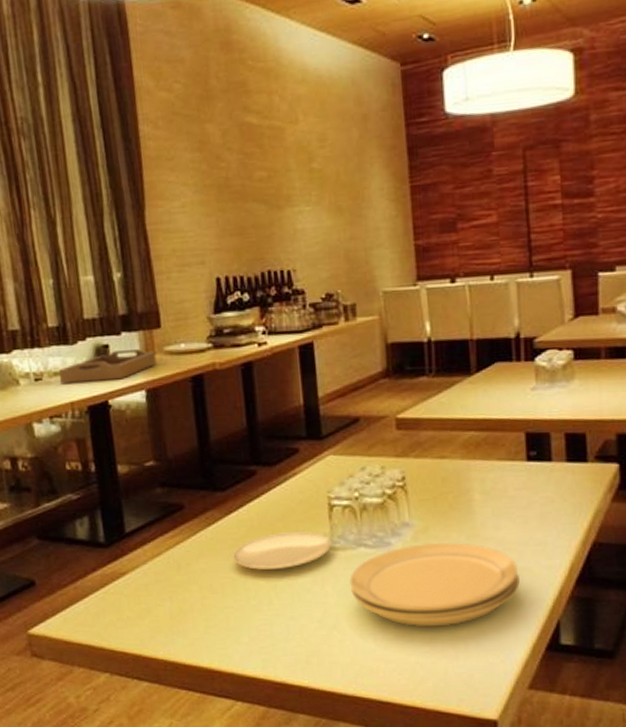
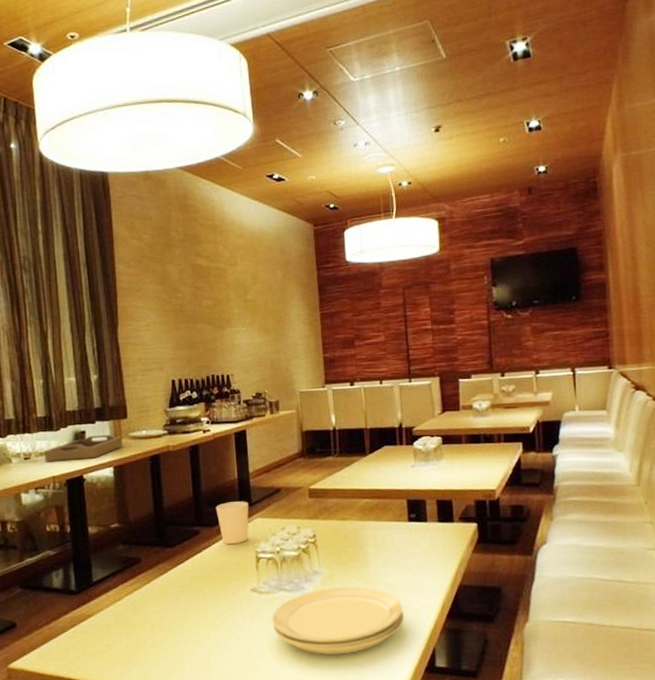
plate: present [233,532,332,570] -> none [179,579,259,611]
dixie cup: none [276,434,319,489] -> present [215,501,249,545]

